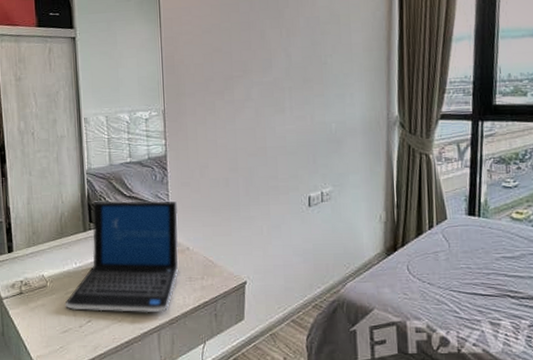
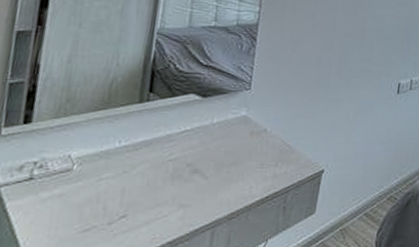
laptop: present [64,200,179,313] -> none [93,67,262,206]

